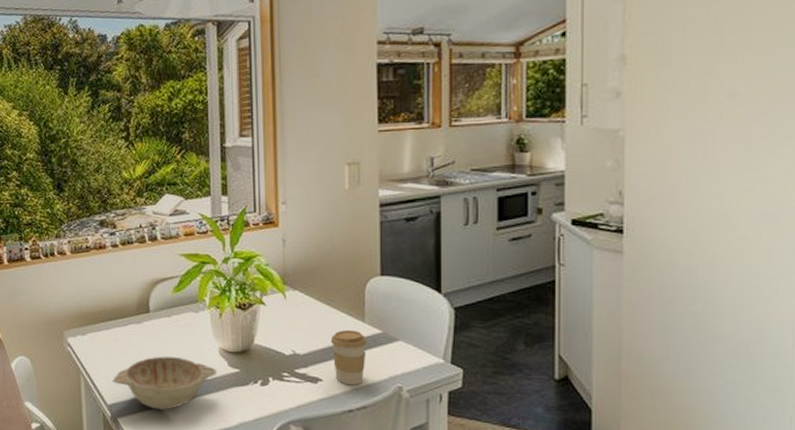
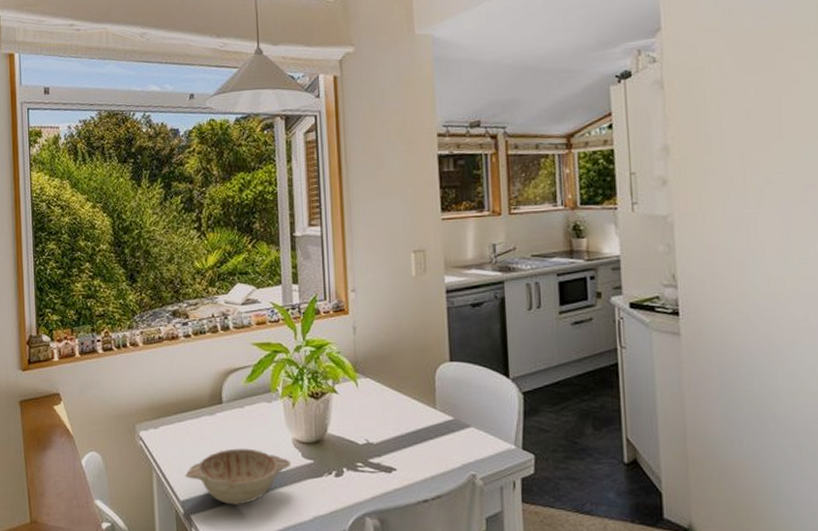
coffee cup: present [330,329,368,386] -> none [403,417,440,474]

